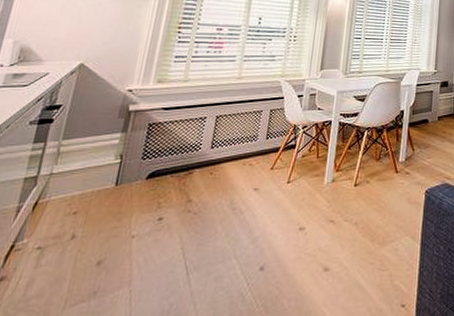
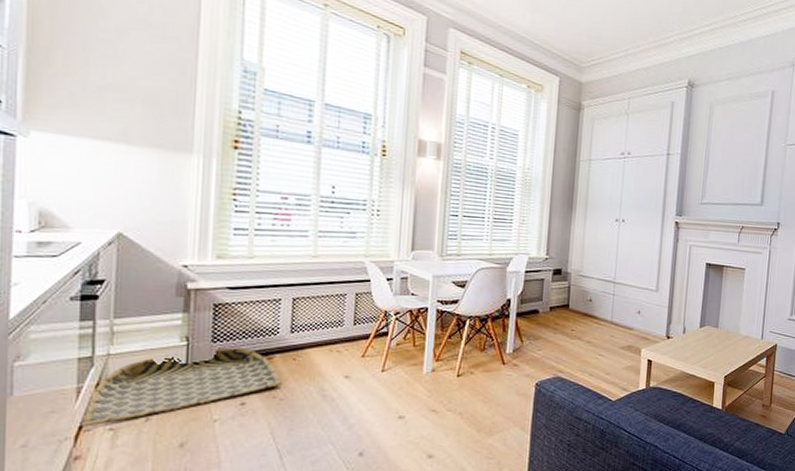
woven basket: none [14,164,199,246] -> present [82,347,283,427]

